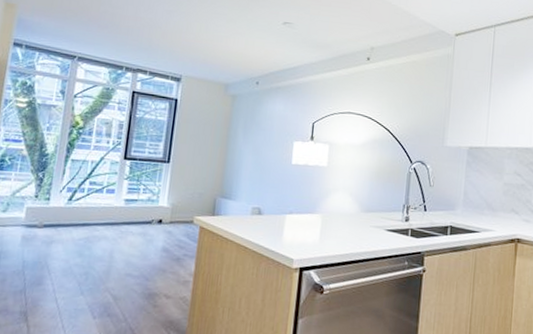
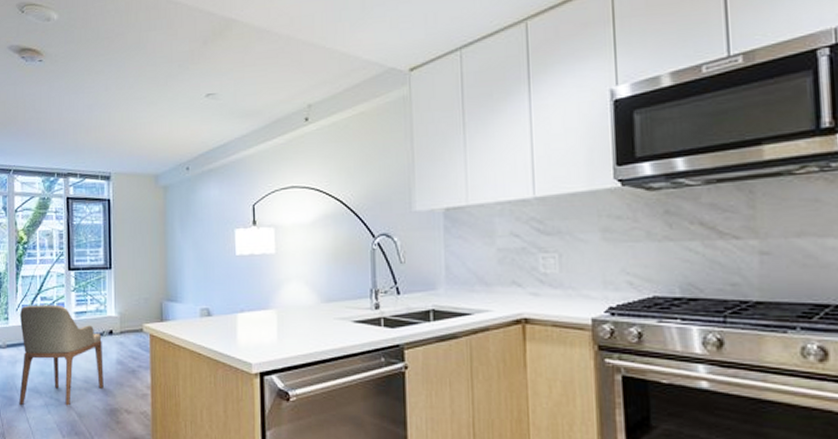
armchair: none [49,188,150,288] -> present [19,304,104,406]

